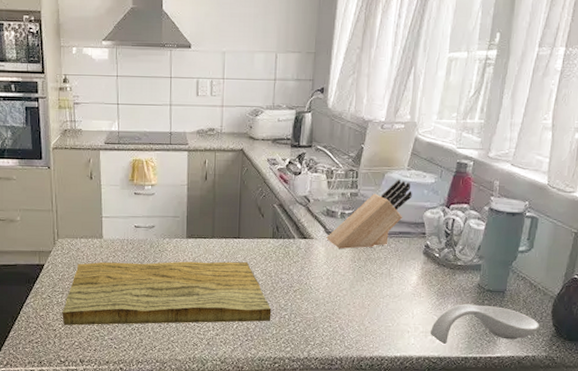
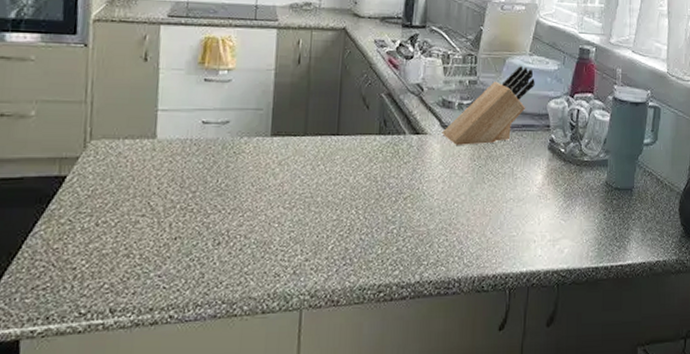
cutting board: present [62,261,272,326] -> none [87,163,377,260]
spoon rest: present [430,304,540,345] -> none [557,205,669,254]

